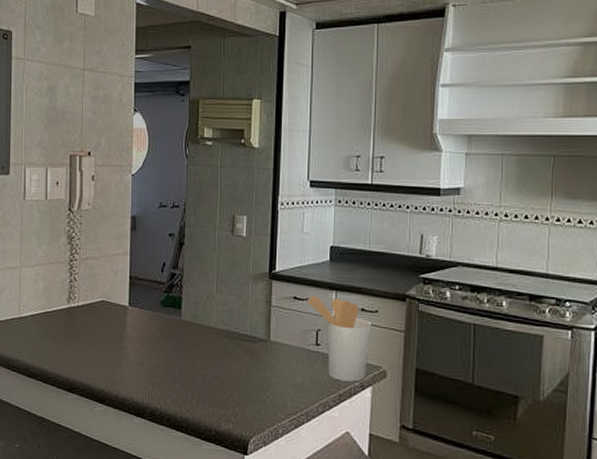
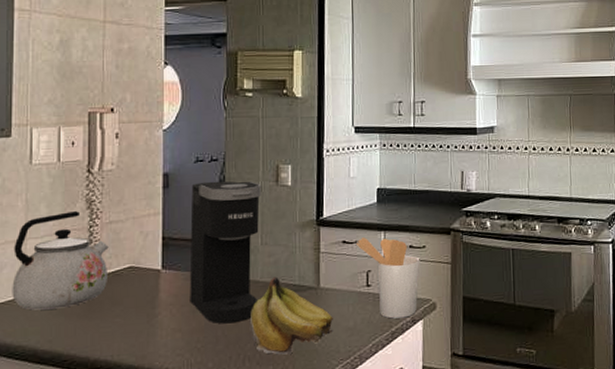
kettle: none [10,245,85,331] -> present [12,211,109,310]
coffee maker: none [152,227,218,364] -> present [190,181,261,324]
fruit: none [205,325,282,401] -> present [250,277,333,355]

